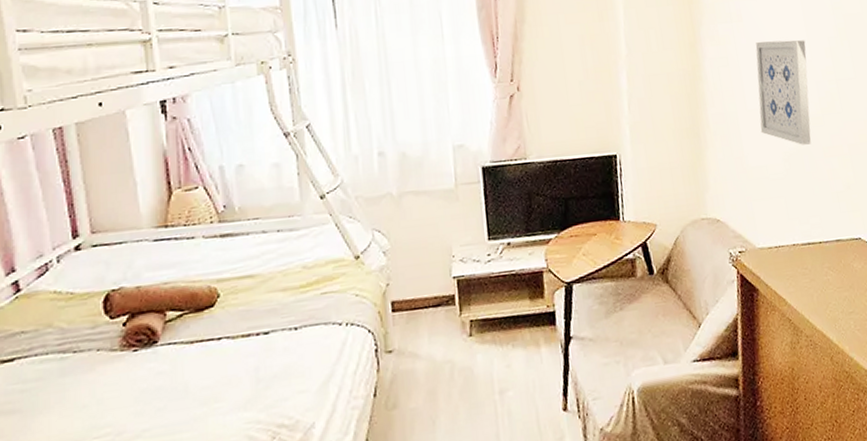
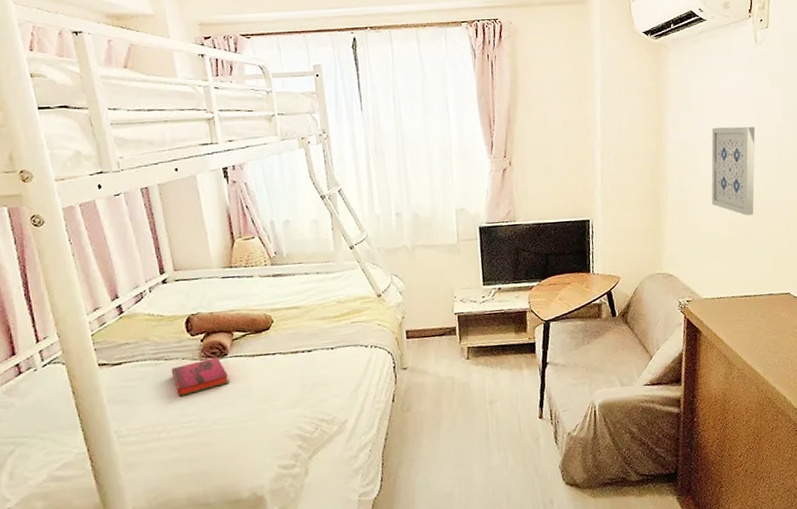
hardback book: none [81,345,159,401] -> present [171,356,230,396]

